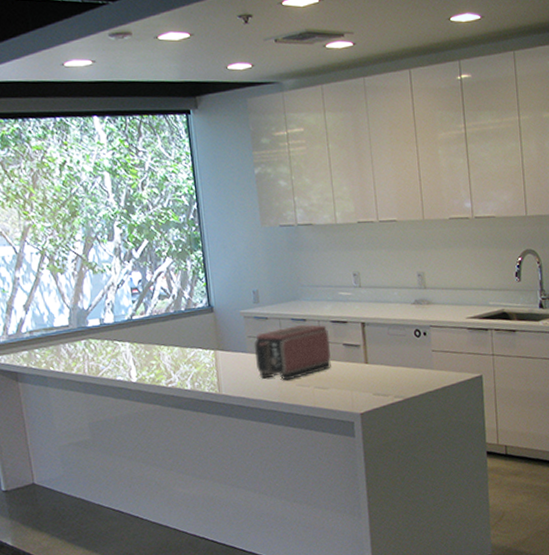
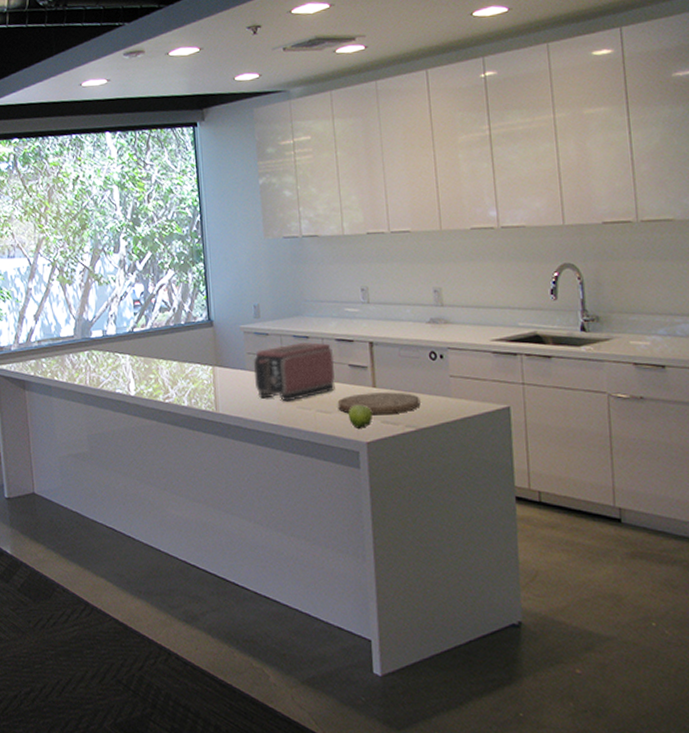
cutting board: none [333,367,407,389] -> present [337,392,421,414]
fruit: none [344,379,365,401] -> present [349,404,372,428]

